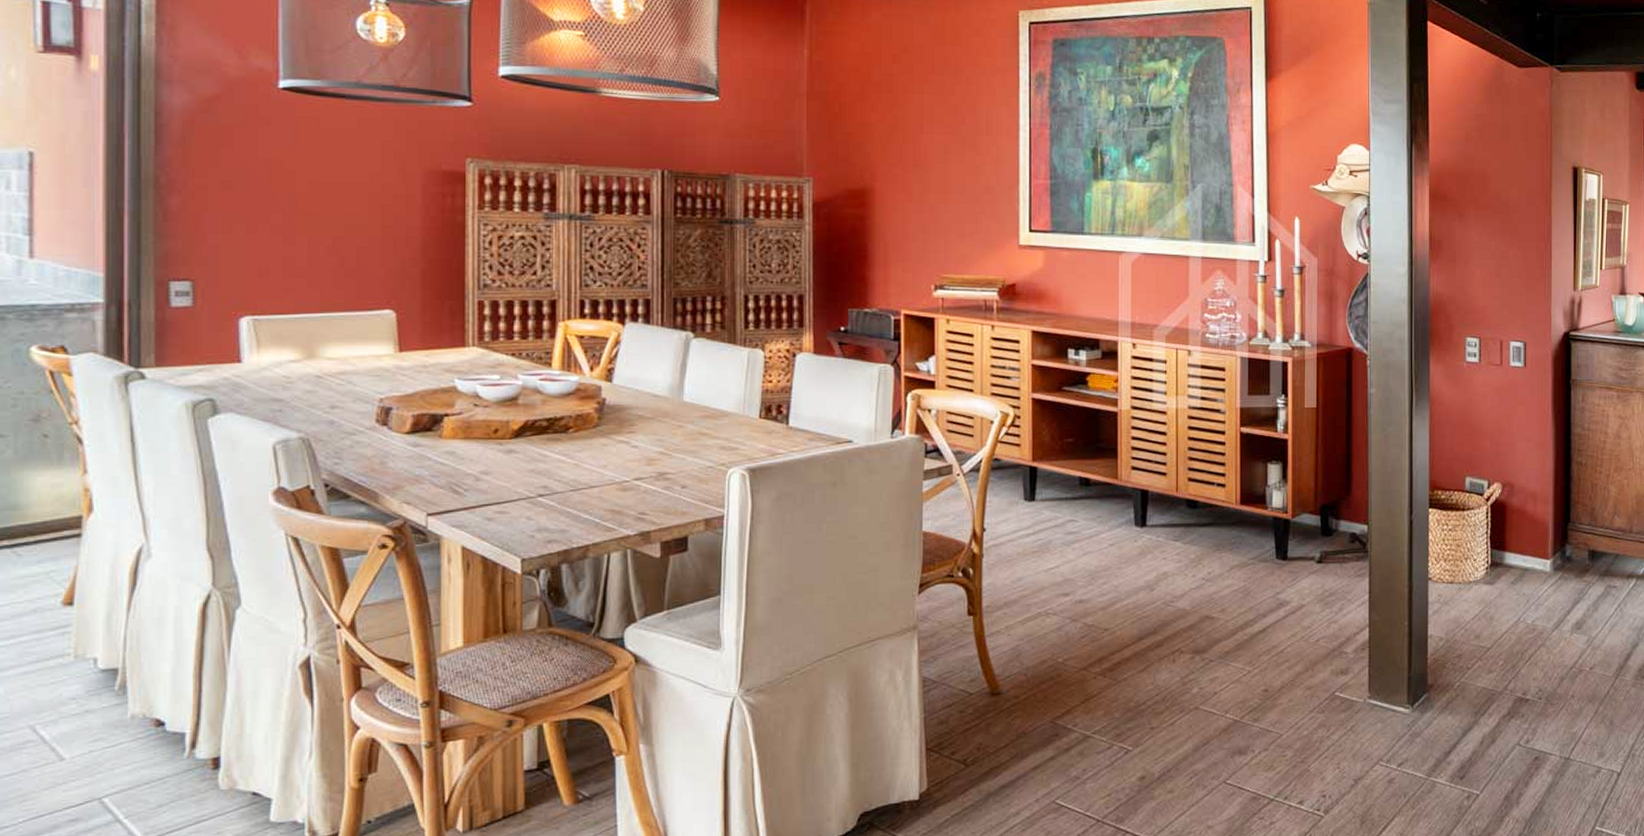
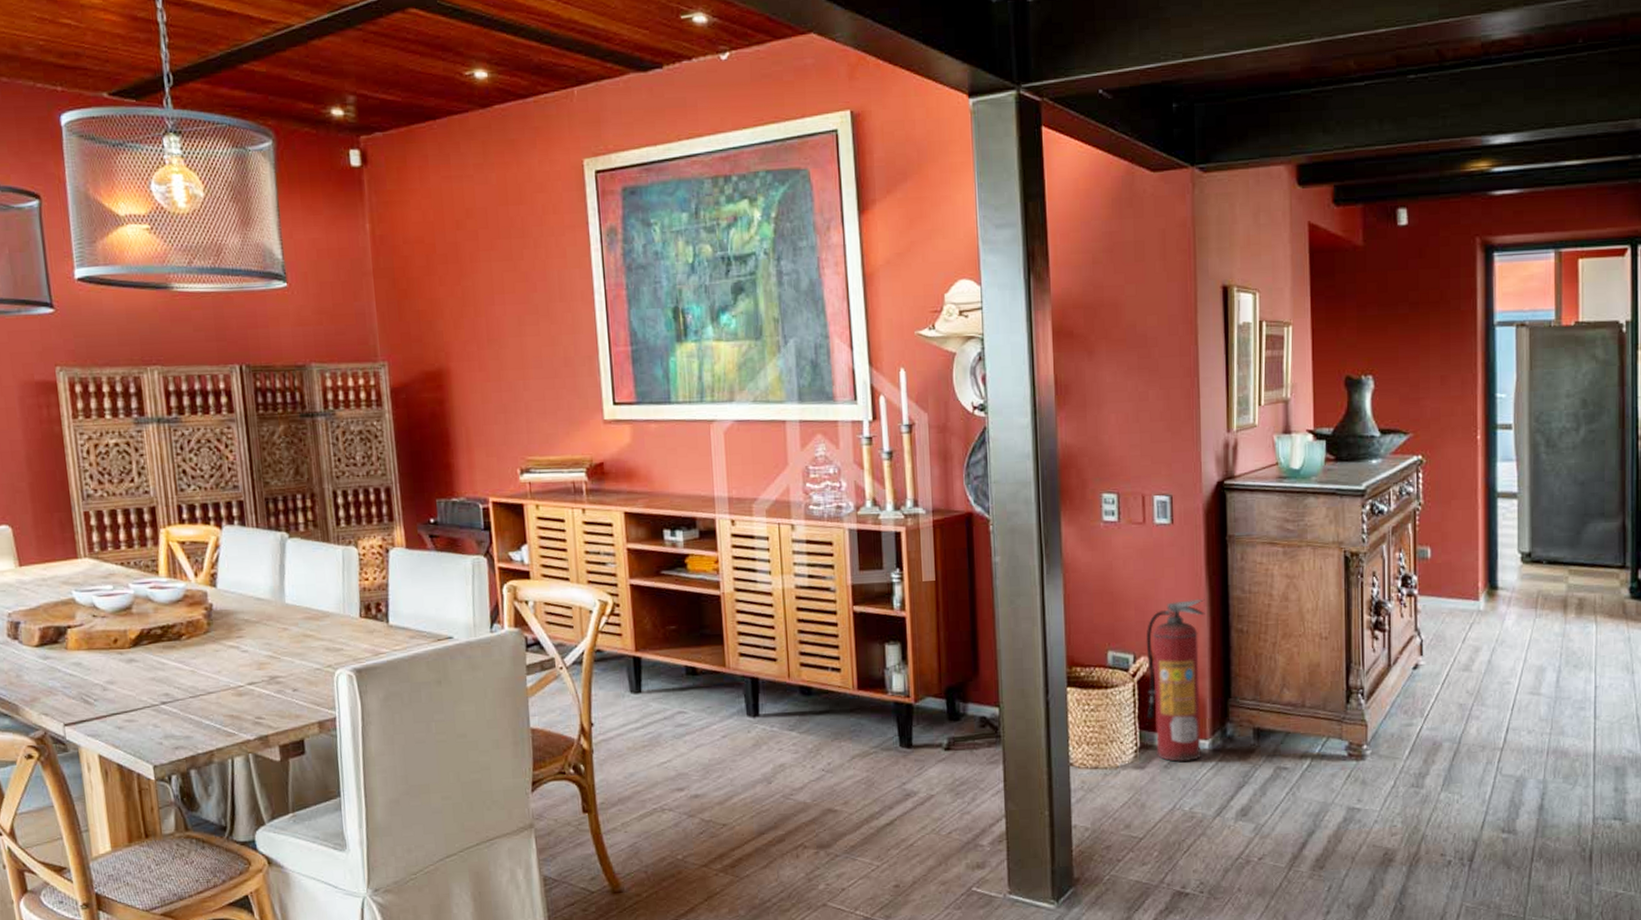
fire extinguisher: none [1497,433,1551,579] -> present [1146,598,1205,763]

